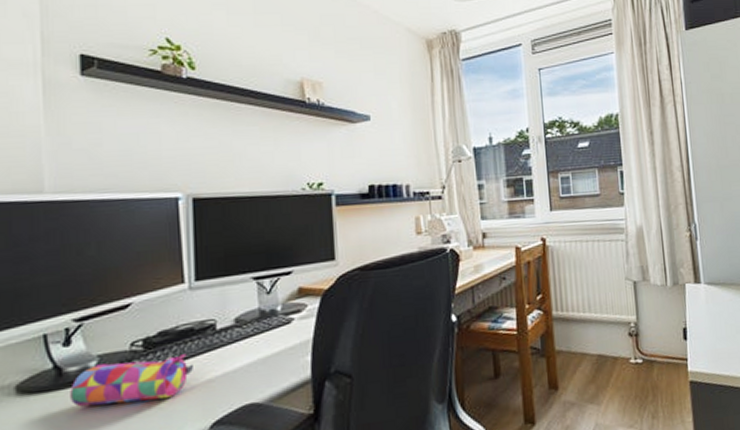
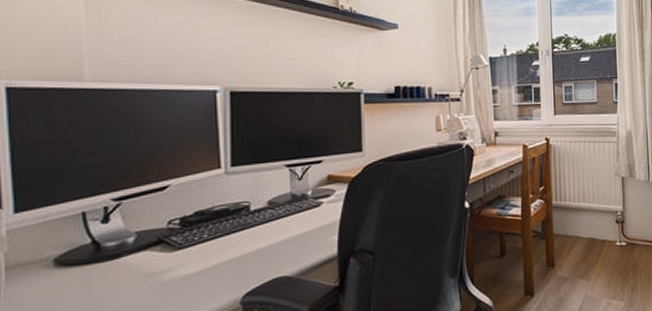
pencil case: present [70,354,193,407] -> none [108,232,227,279]

